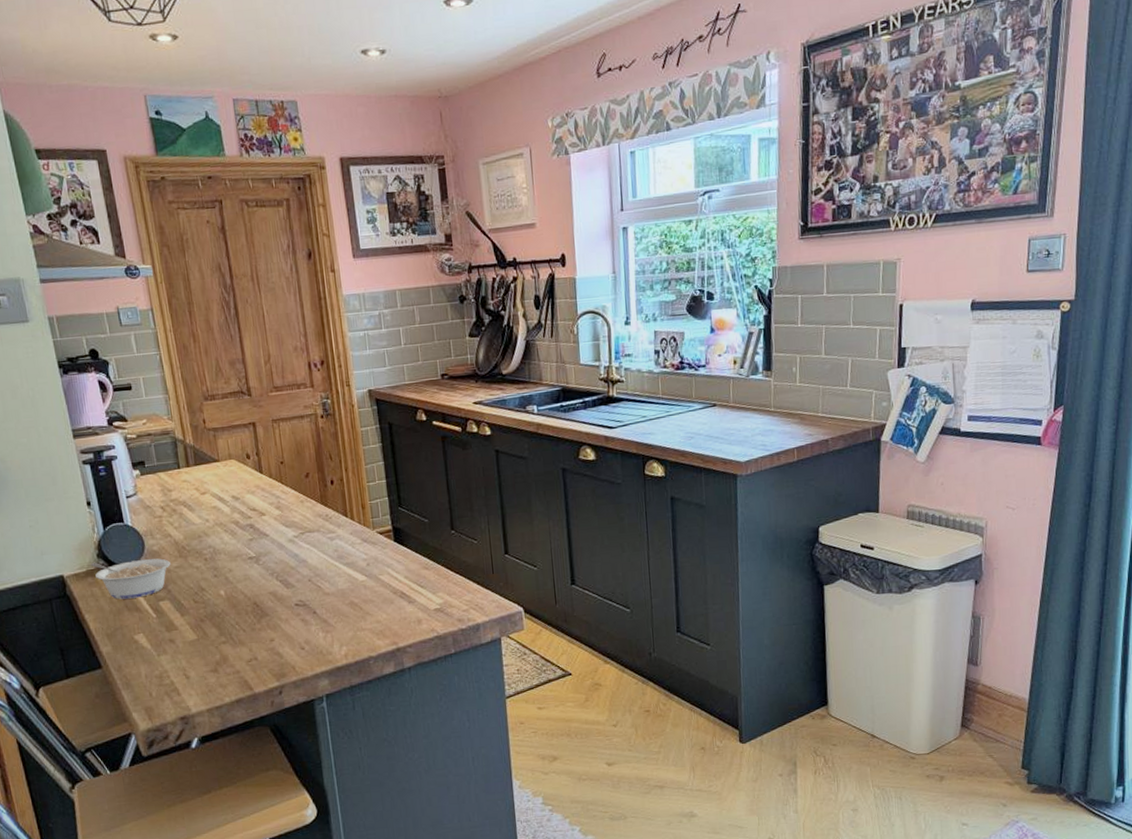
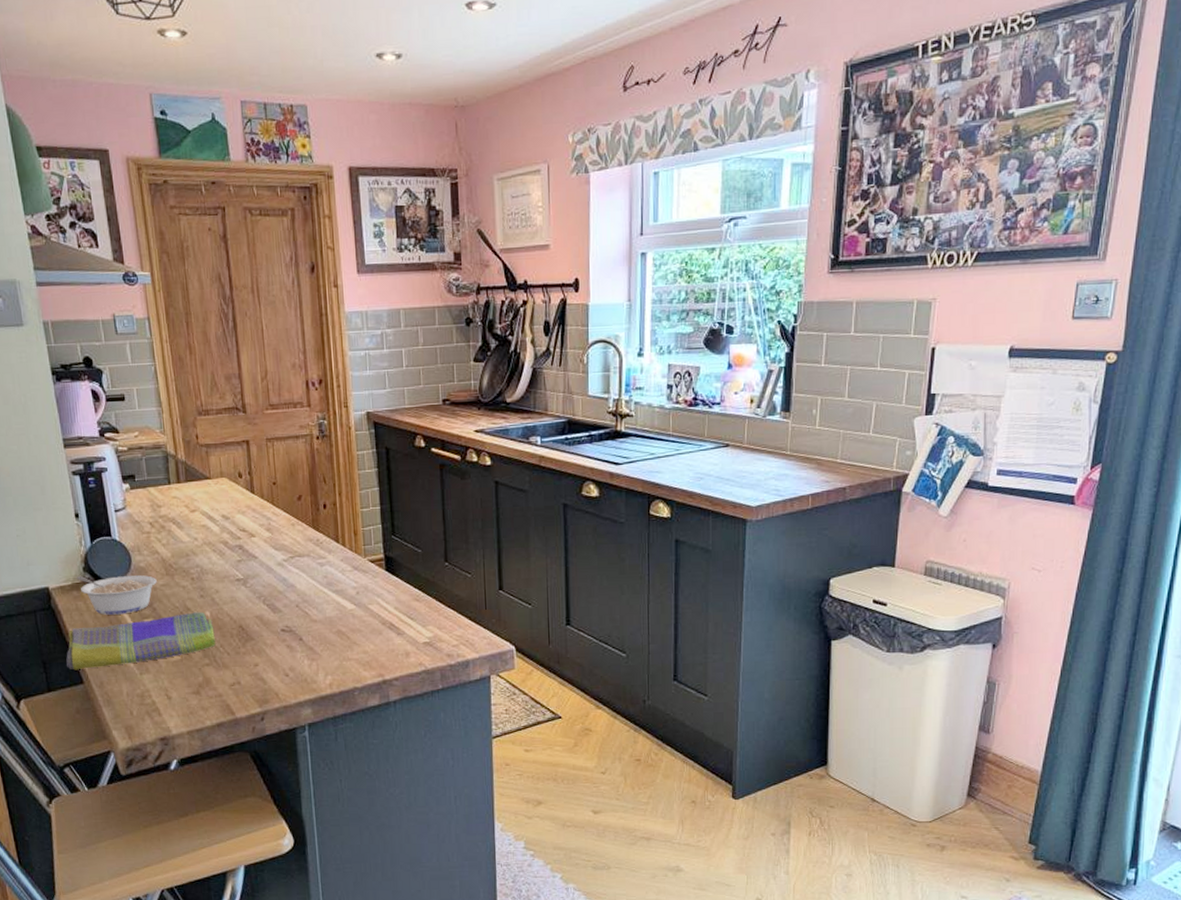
dish towel: none [83,591,231,656] -> present [66,612,216,670]

